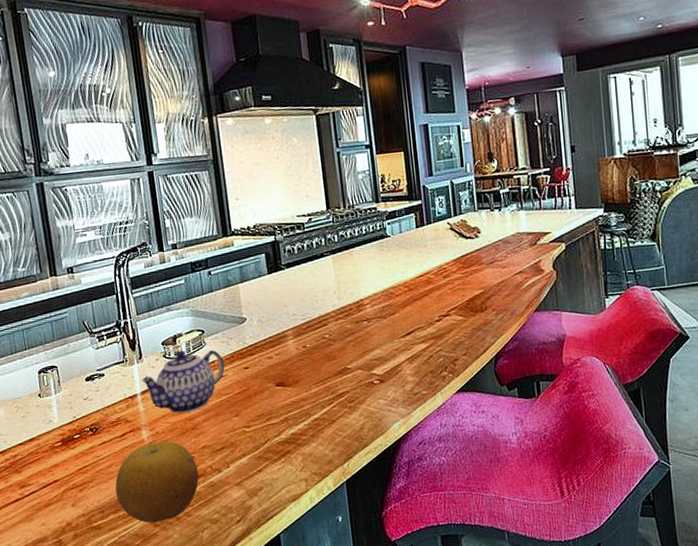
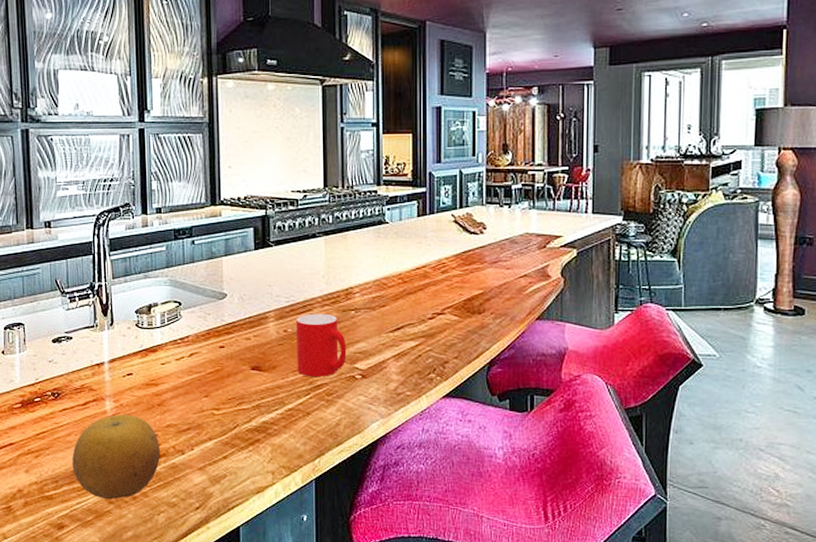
teapot: present [141,349,225,414] -> none [110,320,199,387]
cup: none [313,326,364,387] -> present [296,313,347,377]

